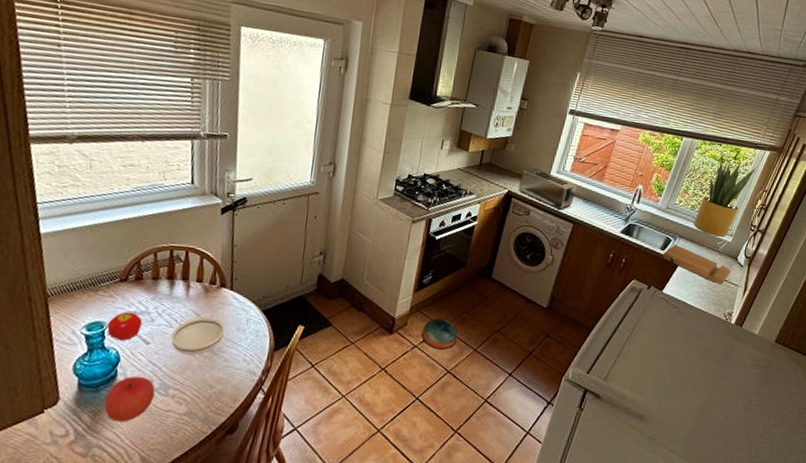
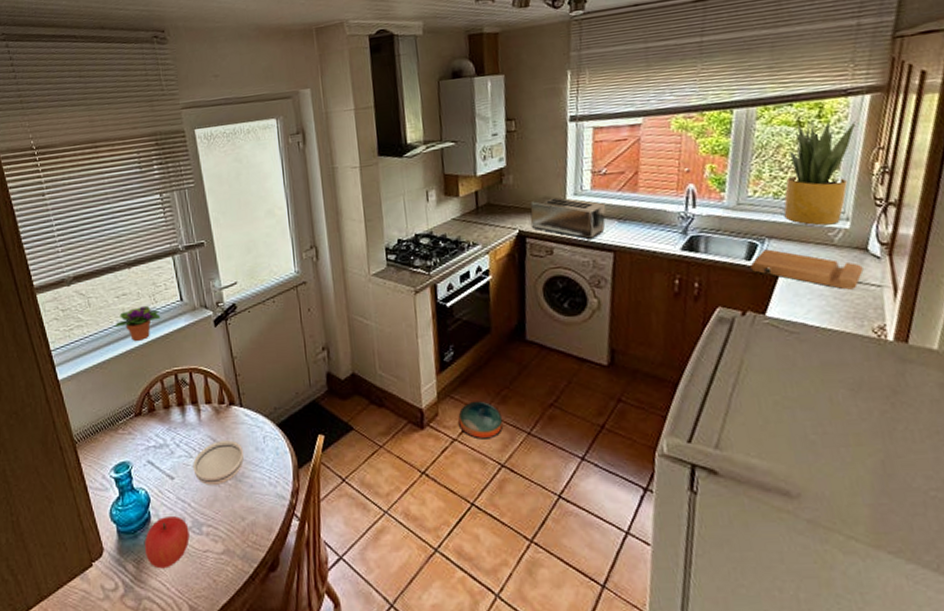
fruit: present [107,312,142,341] -> none [132,447,164,480]
potted flower: none [115,180,168,212] -> present [115,305,161,341]

